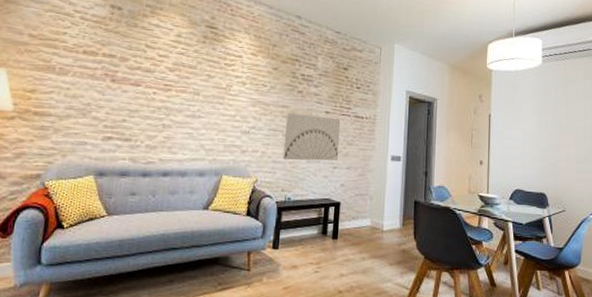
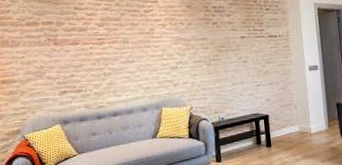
wall art: present [283,113,341,161] -> none [206,41,259,86]

